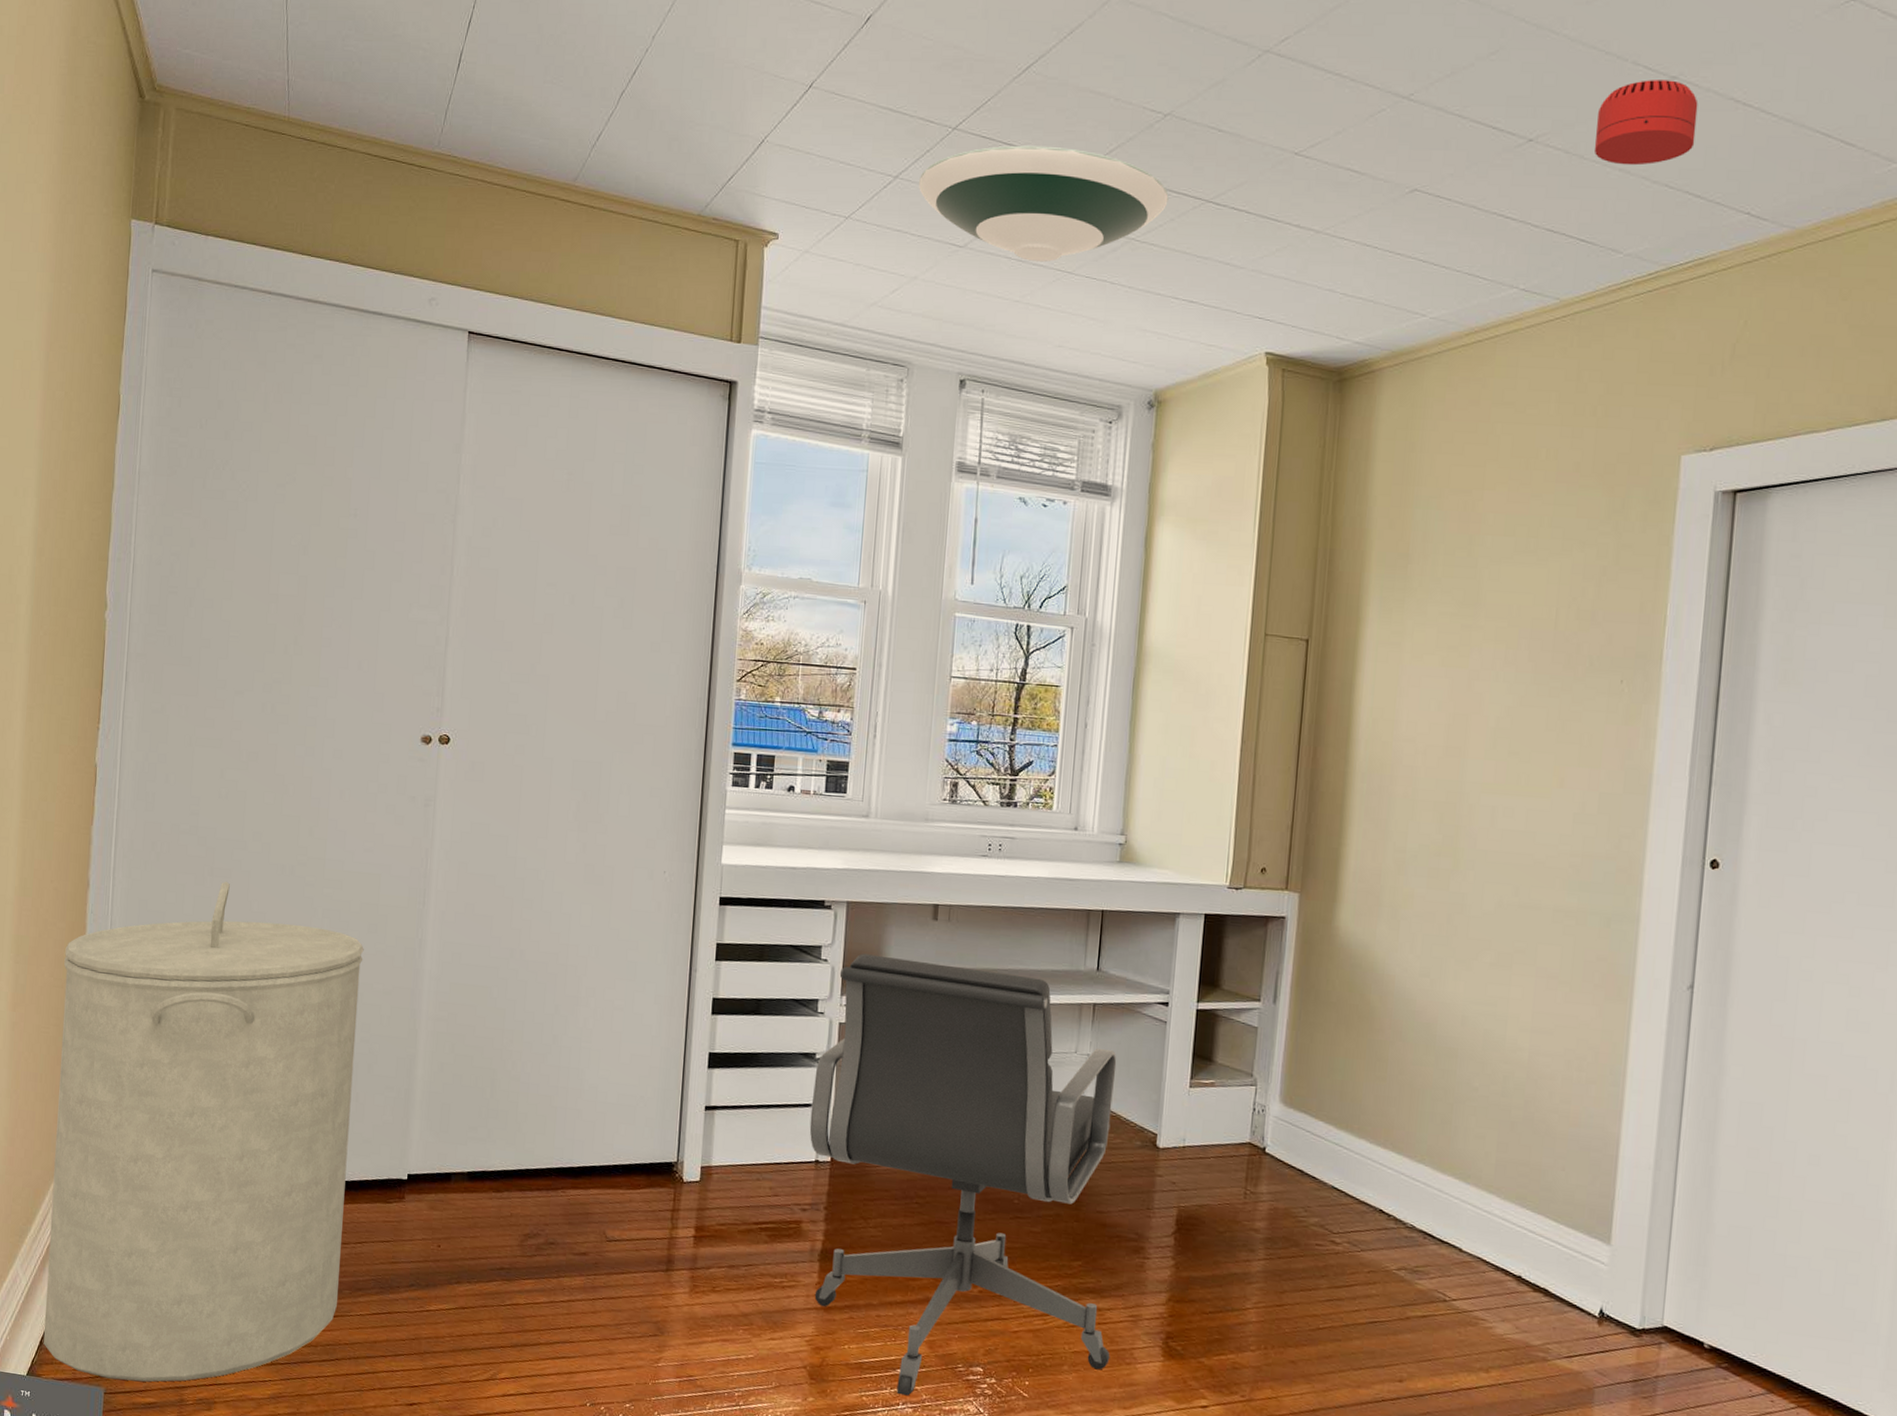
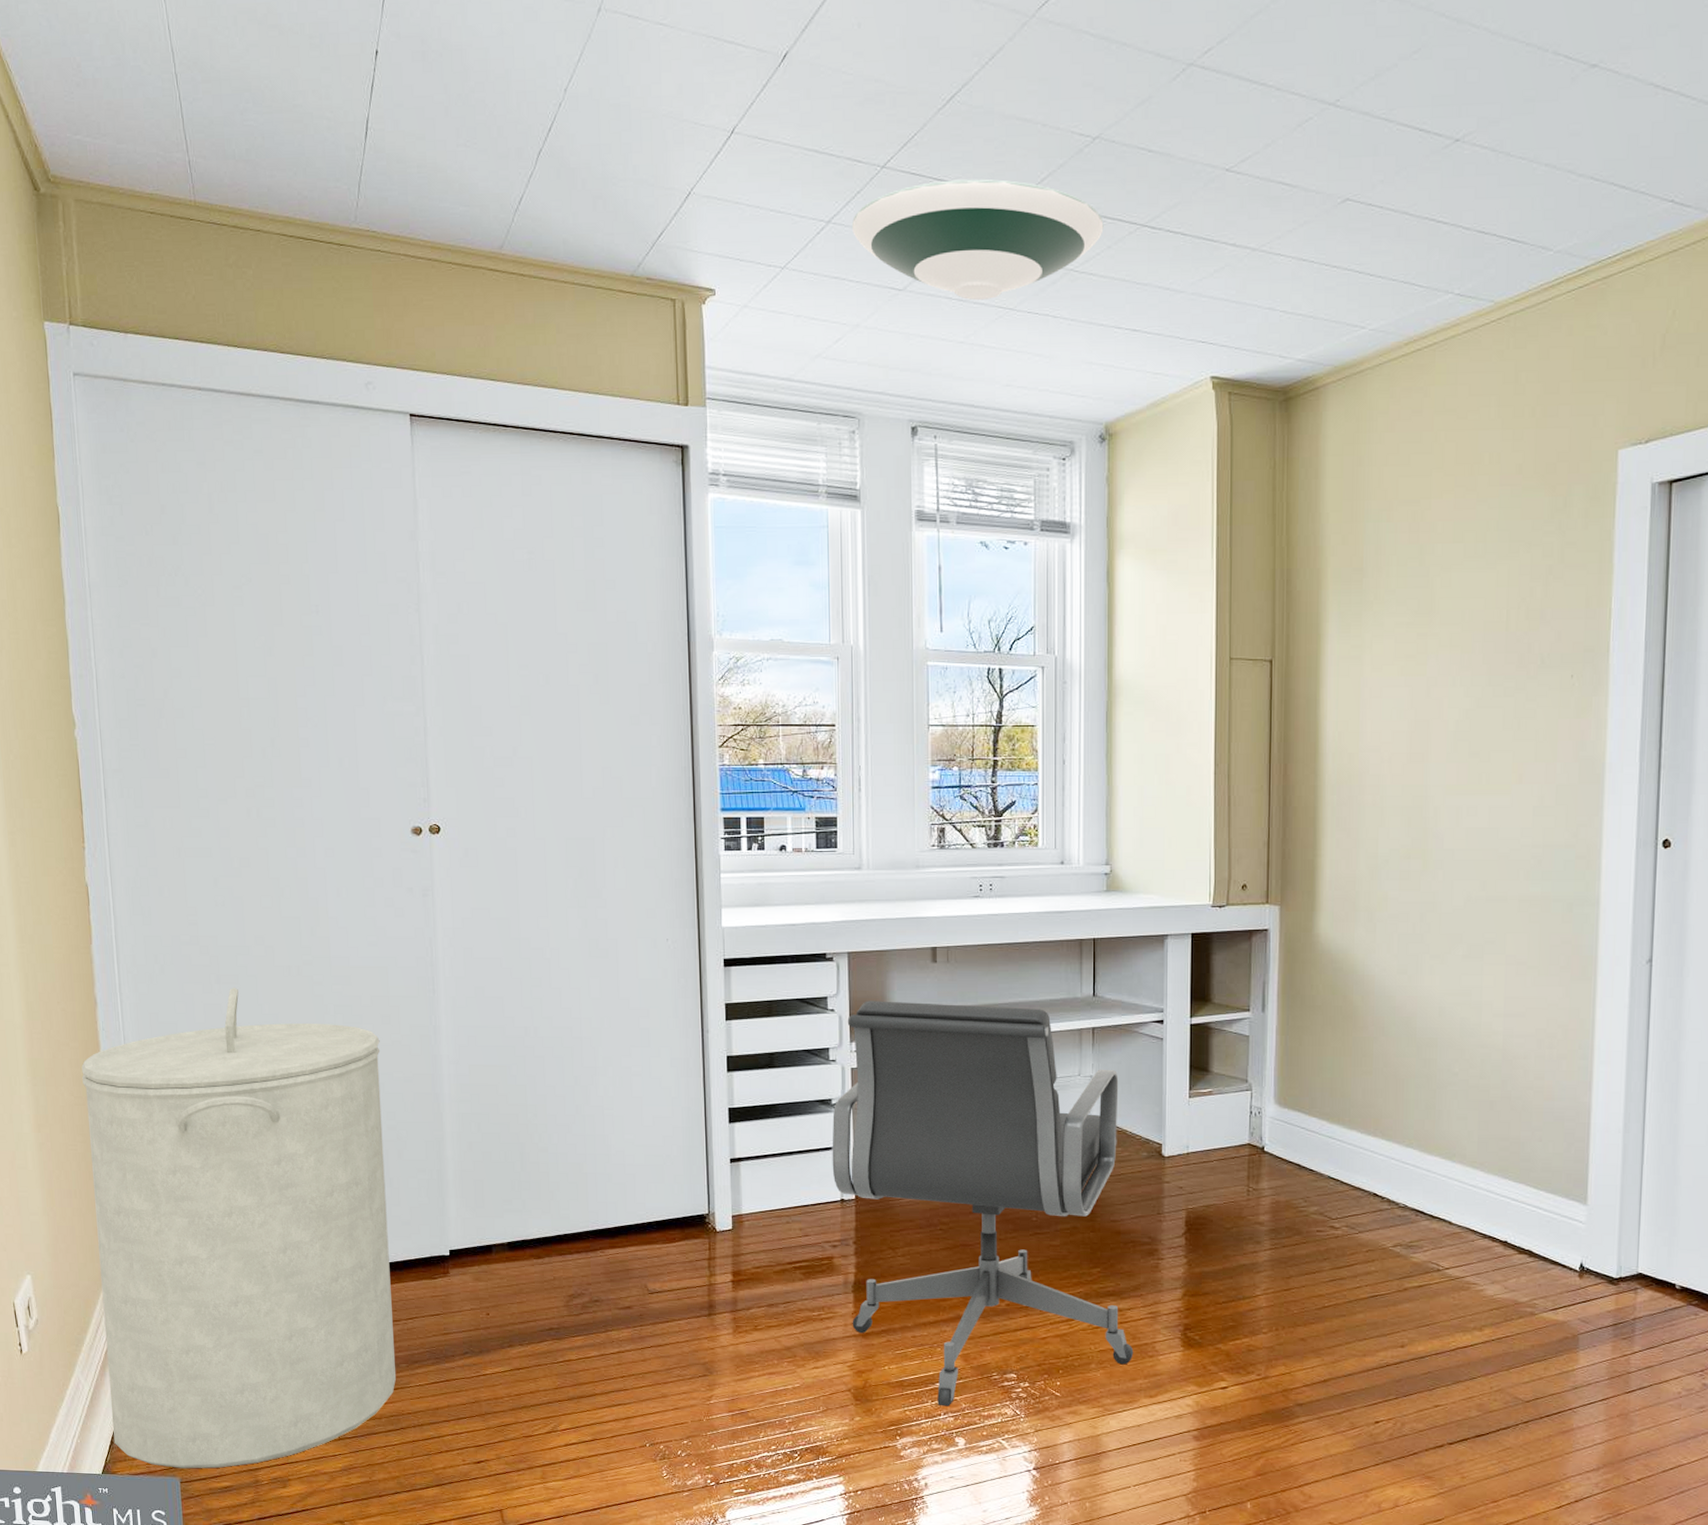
smoke detector: present [1594,80,1698,166] -> none [1519,68,1619,160]

